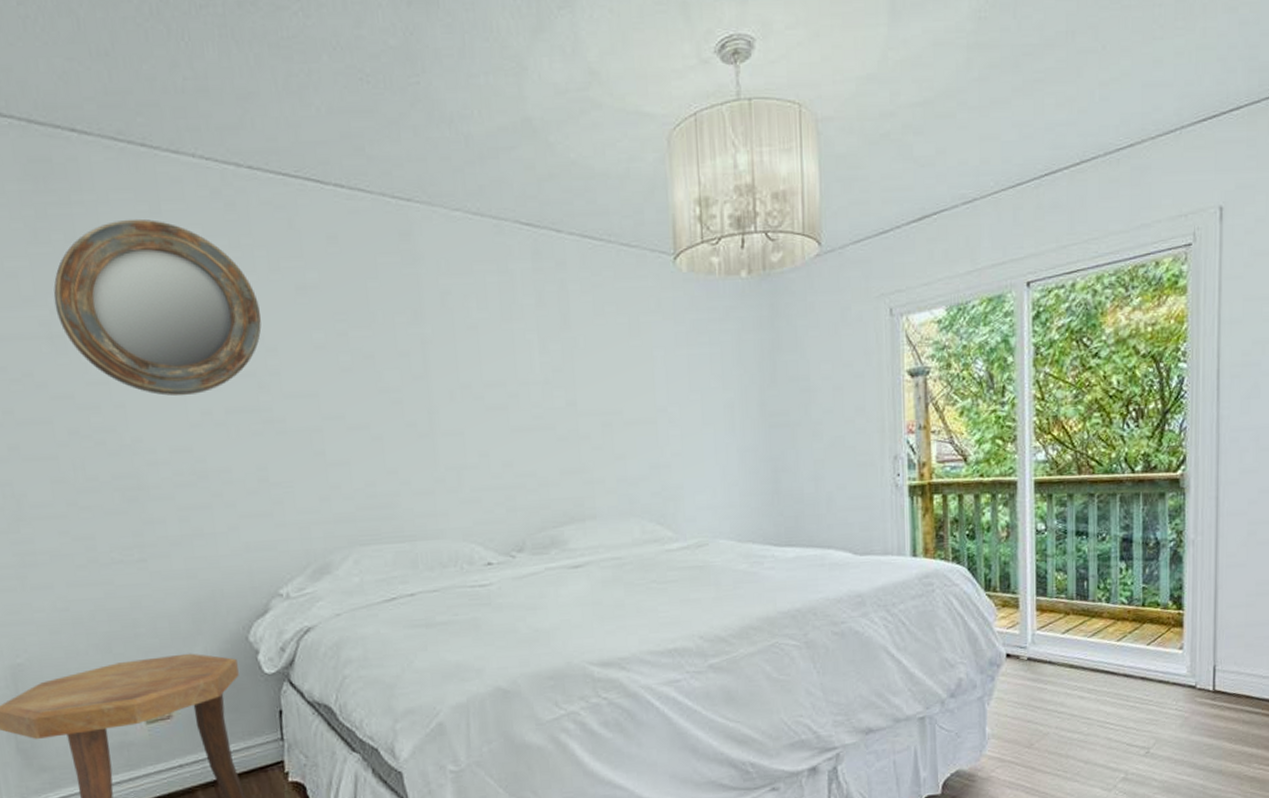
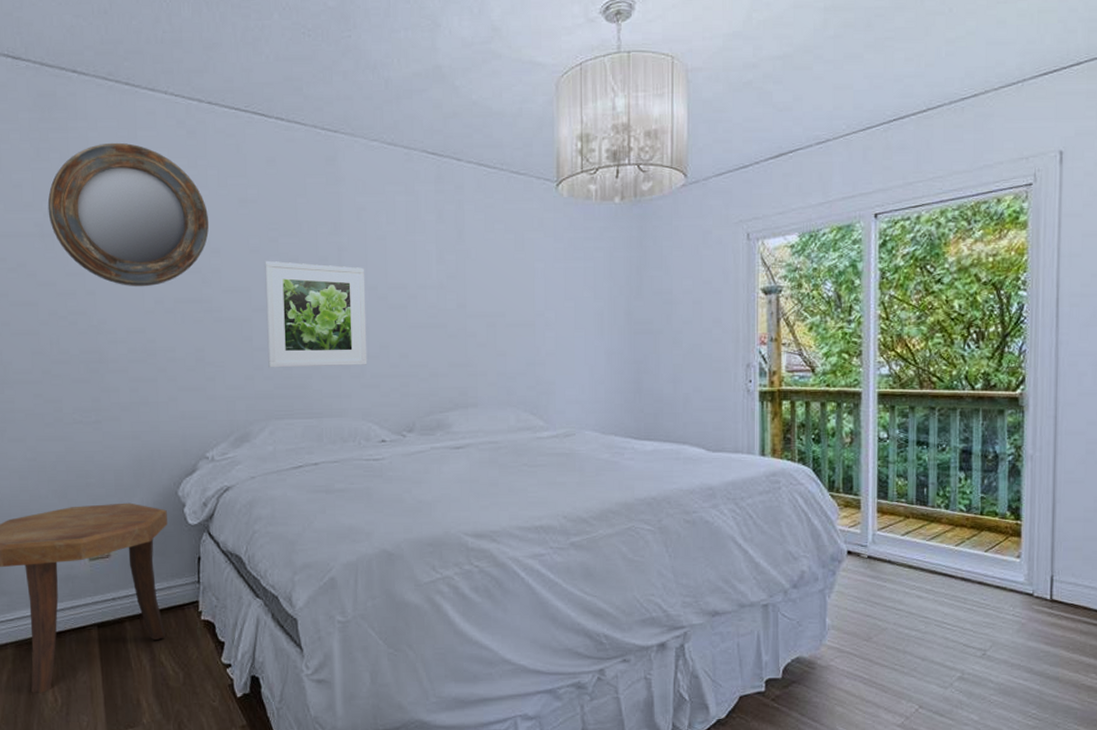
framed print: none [332,358,465,486] -> present [263,260,368,368]

